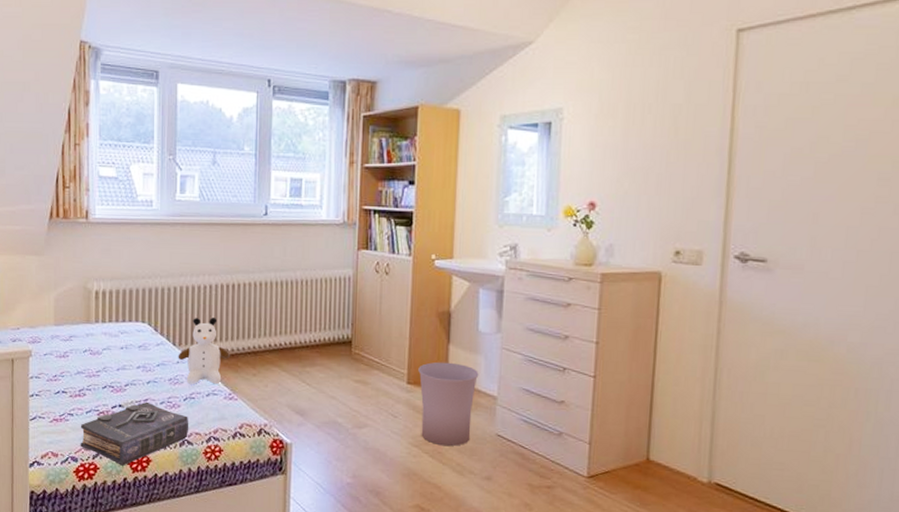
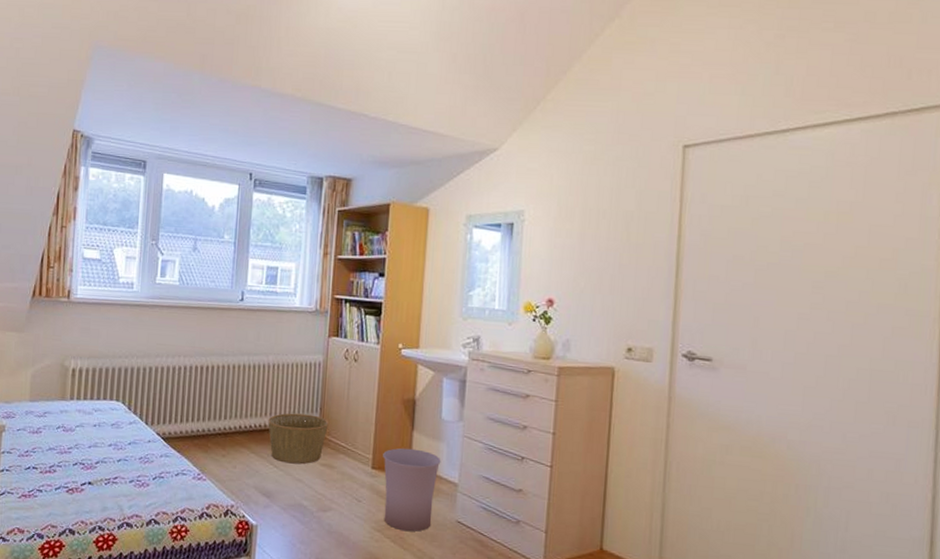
book: present [80,401,189,466] -> none [47,479,157,544]
stuffed animal: present [178,318,230,385] -> none [149,398,201,465]
basket: none [298,329,361,382] -> present [268,413,329,464]

